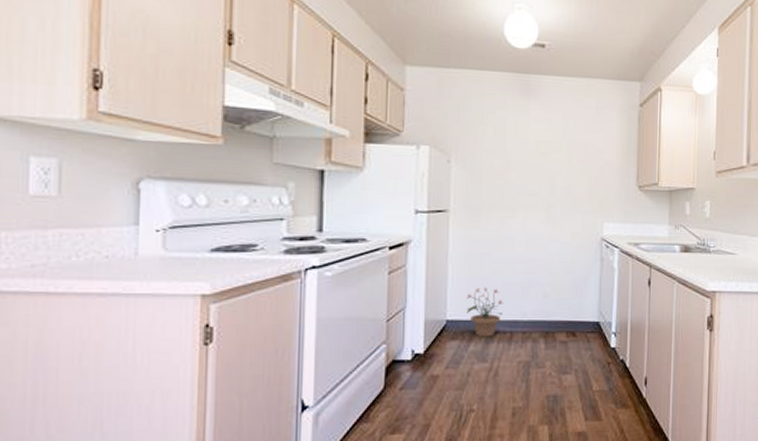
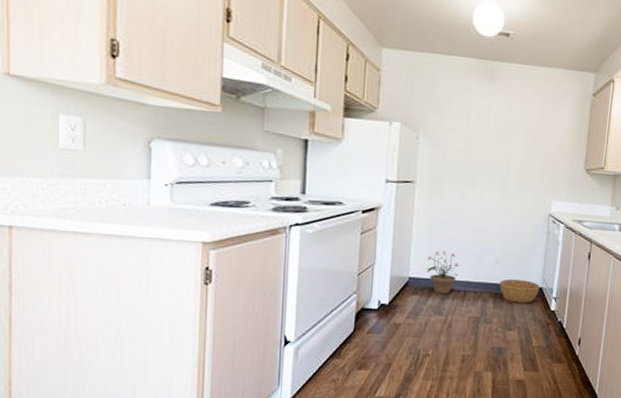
basket: none [550,314,598,342] -> present [499,279,541,303]

